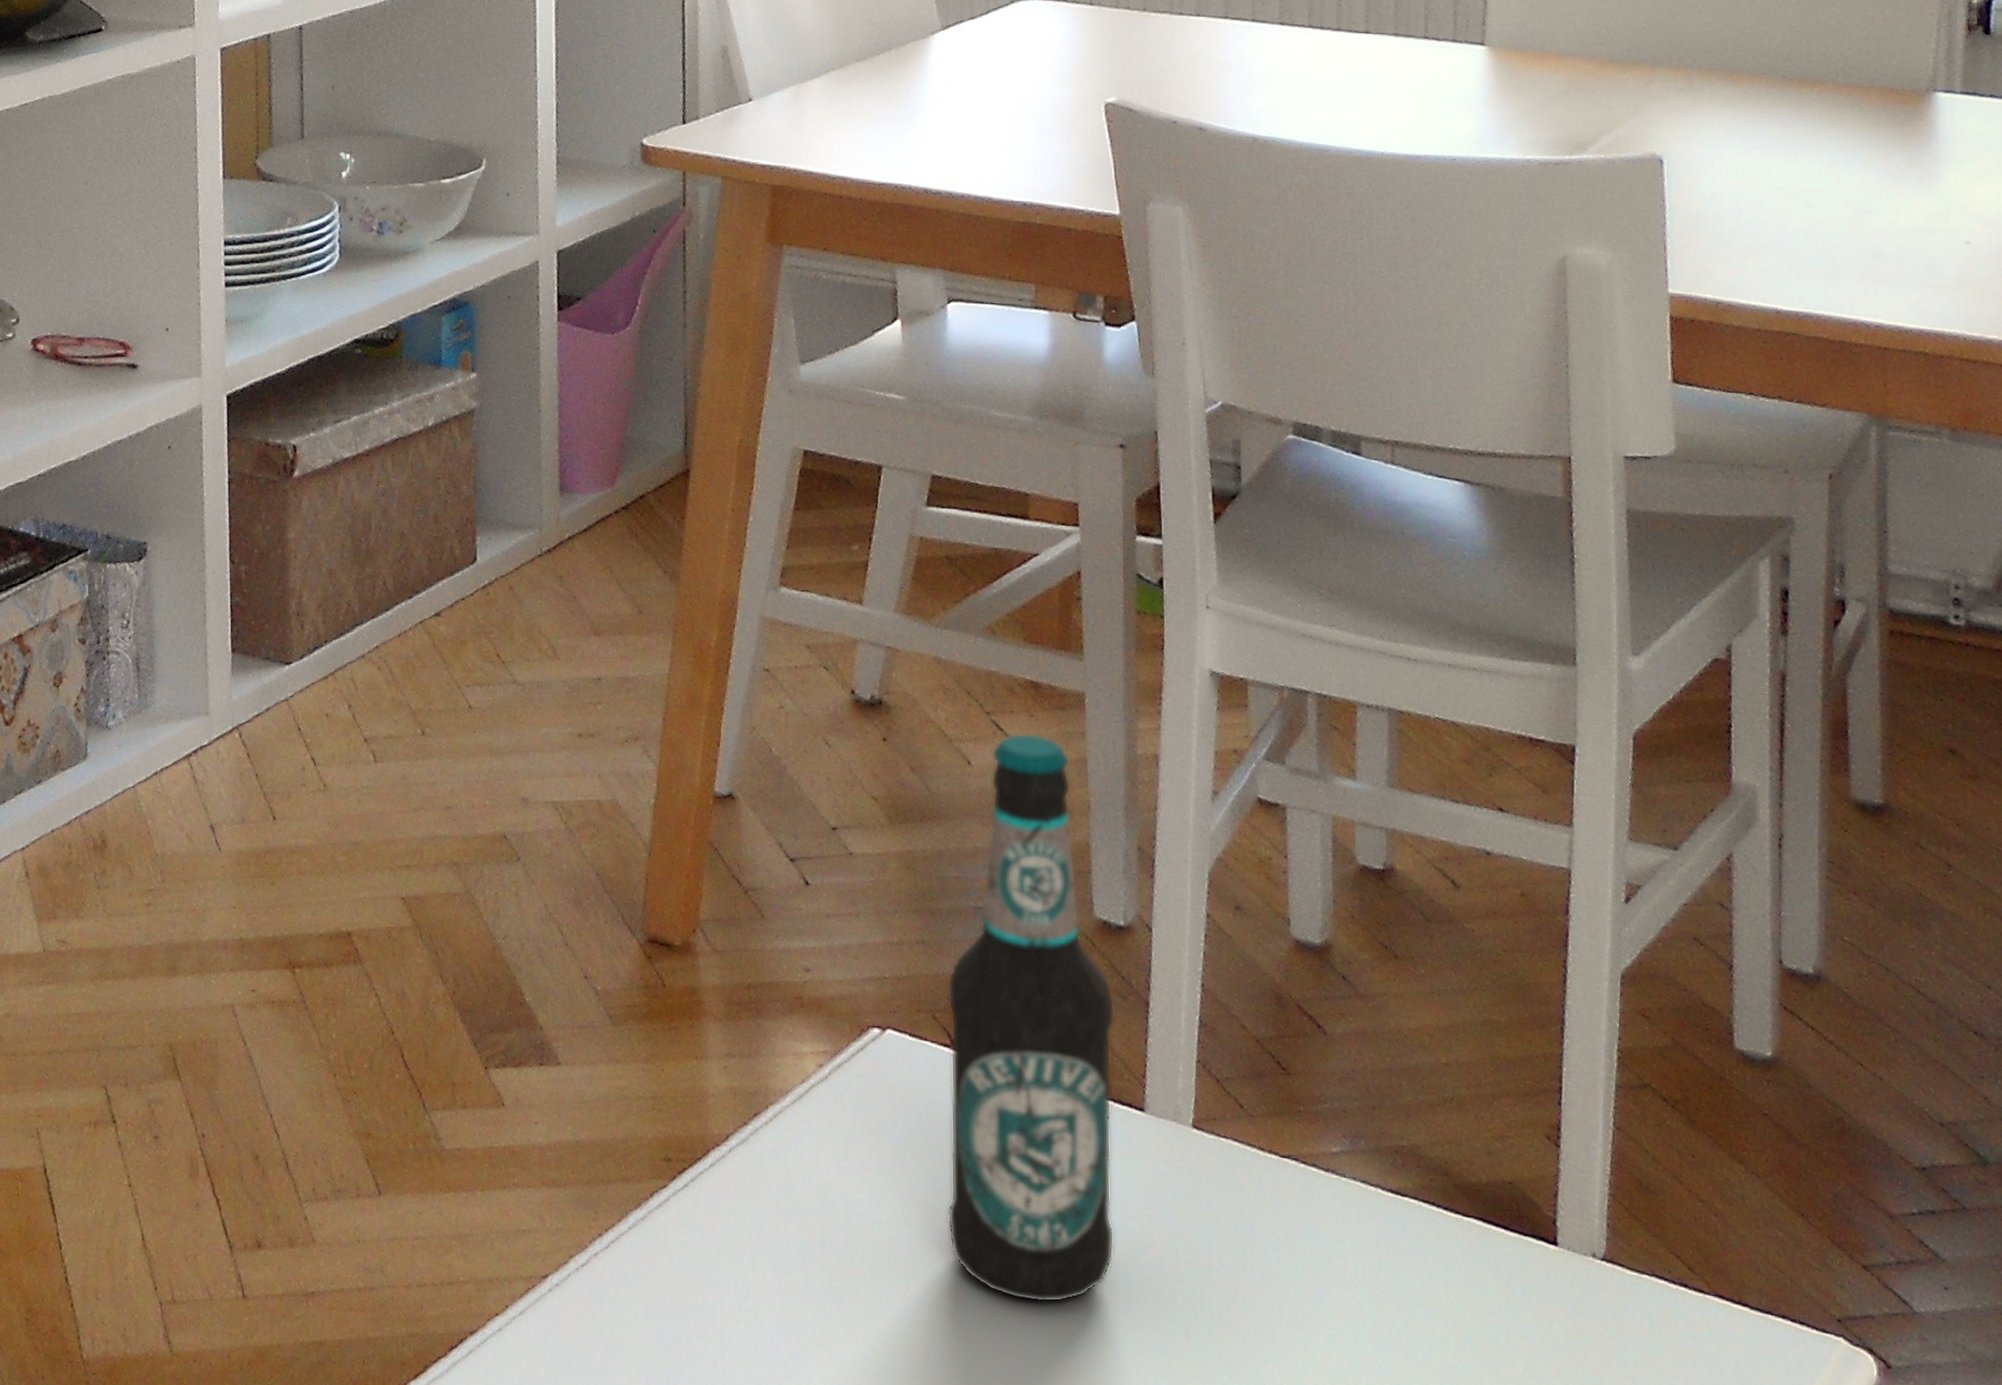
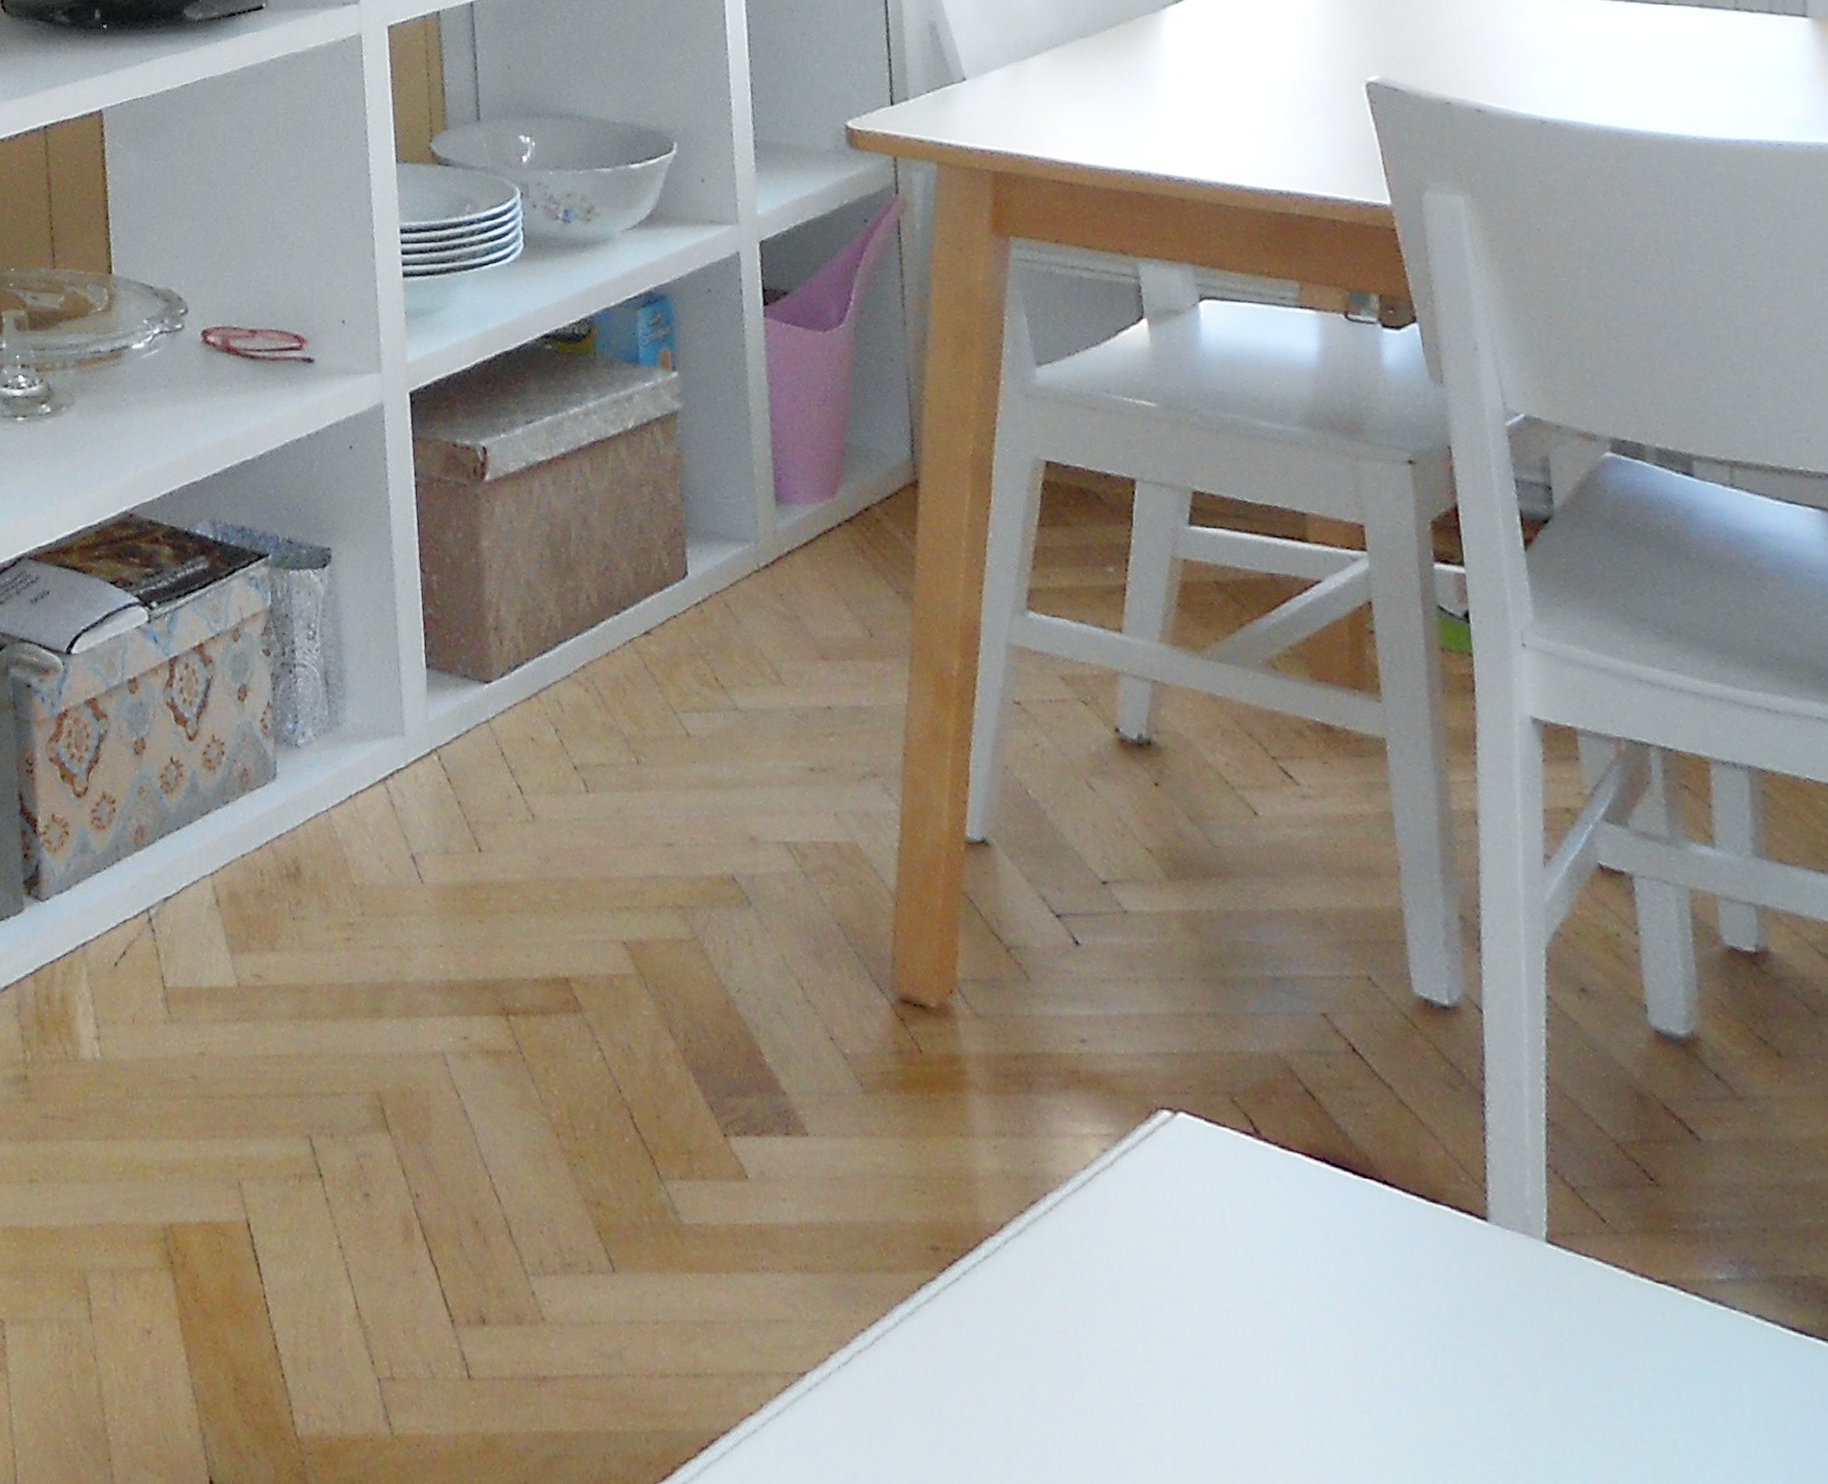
bottle: present [947,733,1115,1303] -> none [1246,782,1463,1438]

